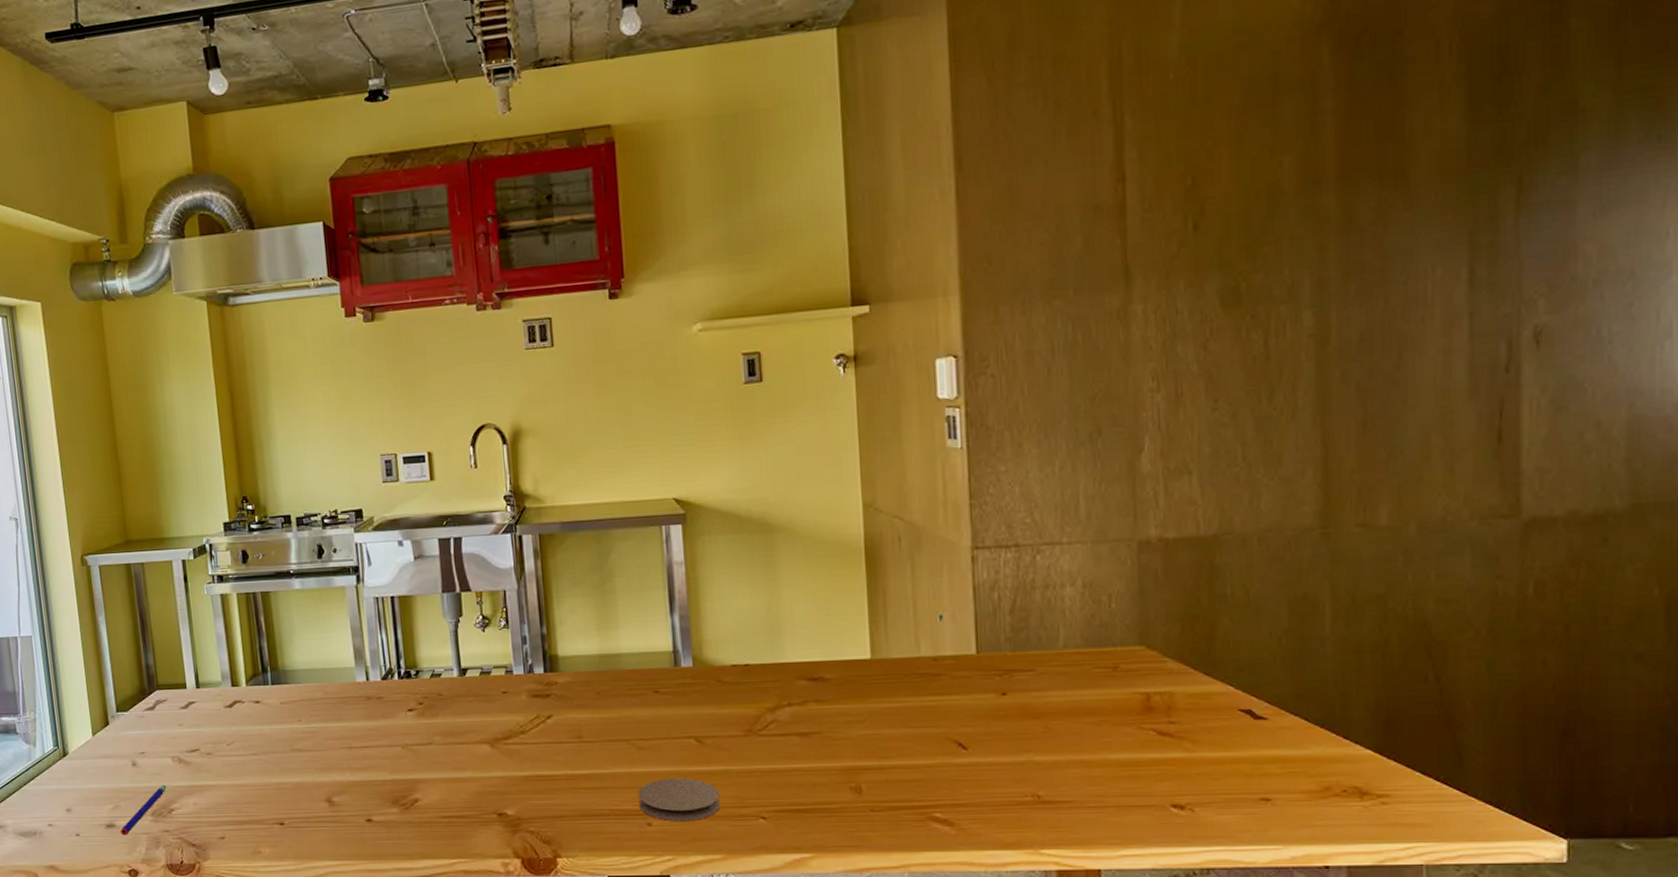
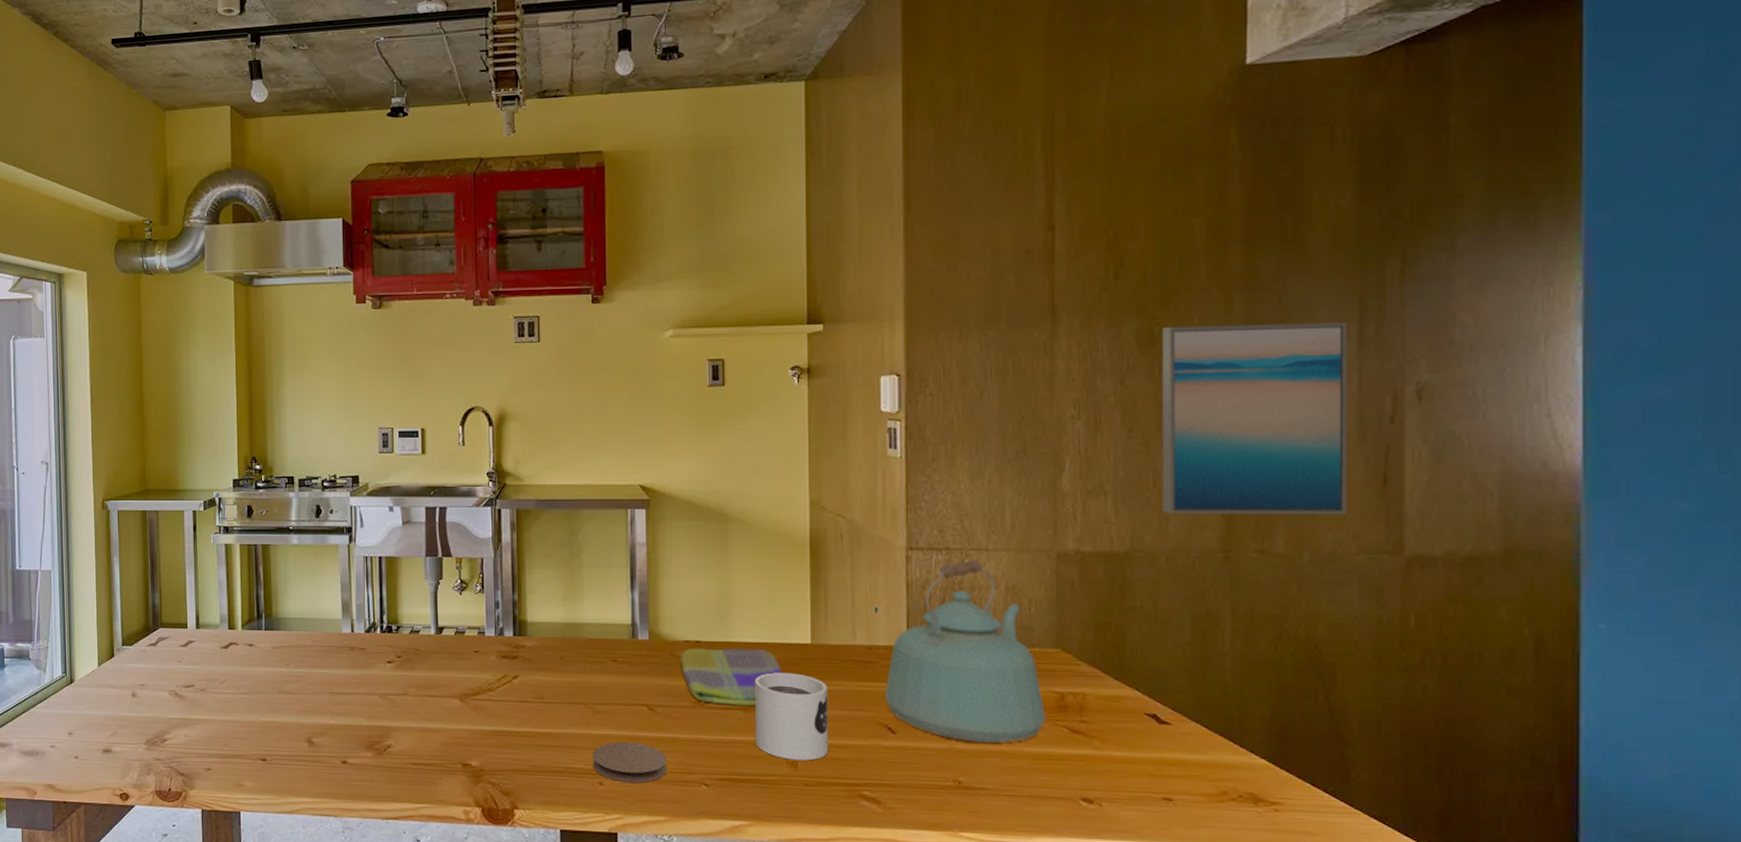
pen: present [120,784,167,836] -> none [116,715,162,761]
dish towel: none [728,668,841,731] -> present [680,647,782,706]
mug: none [811,692,896,785] -> present [755,672,829,761]
kettle: none [953,554,1130,754] -> present [884,559,1045,744]
wall art: none [1248,262,1458,491] -> present [1161,322,1347,515]

